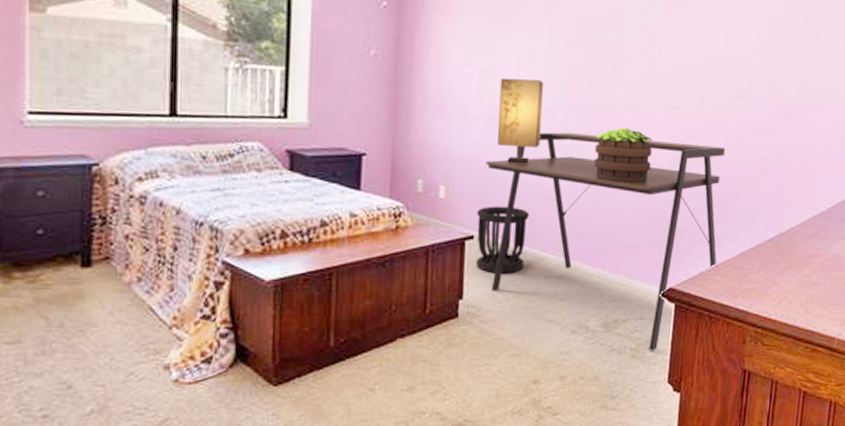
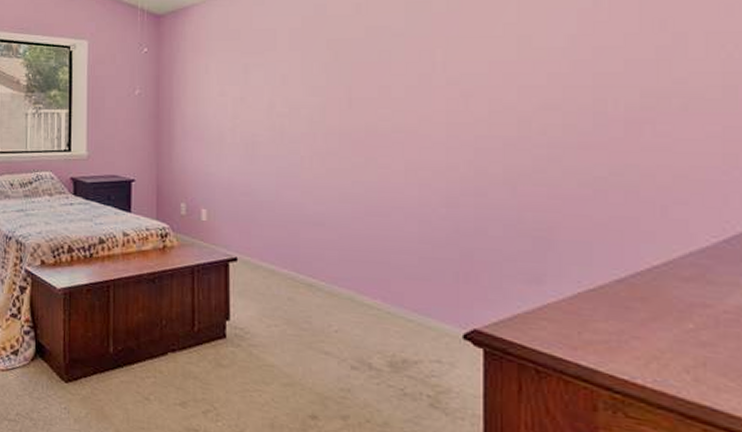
wastebasket: present [475,206,529,274] -> none [239,229,294,299]
desk: present [486,132,725,351] -> none [245,156,540,403]
table lamp: present [498,78,544,164] -> none [255,106,301,188]
potted plant: present [594,127,653,184] -> none [363,149,434,209]

